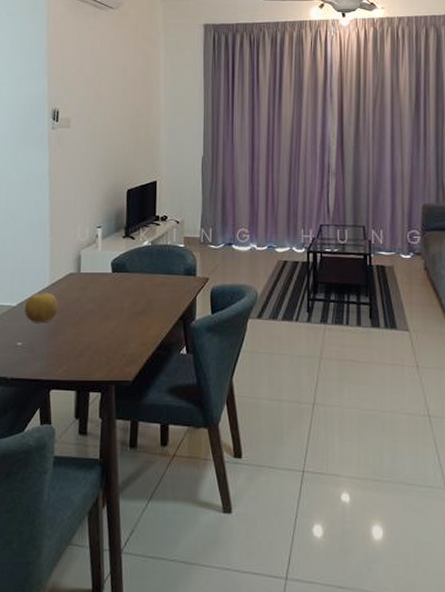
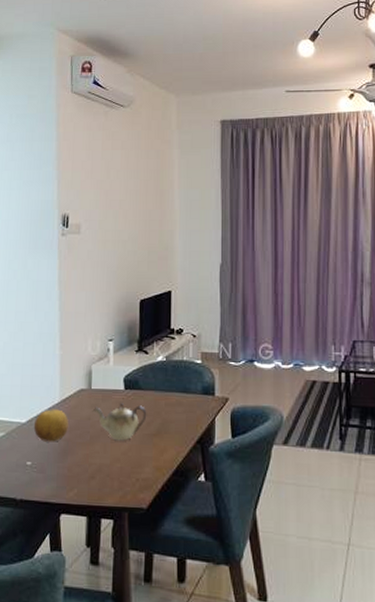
teapot: none [81,284,133,320] -> present [92,402,147,441]

